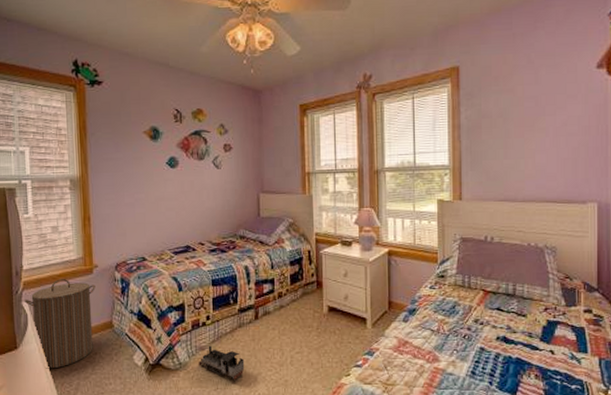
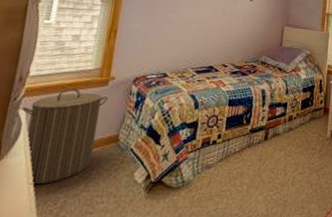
toy train: present [198,345,245,381] -> none [202,164,249,200]

